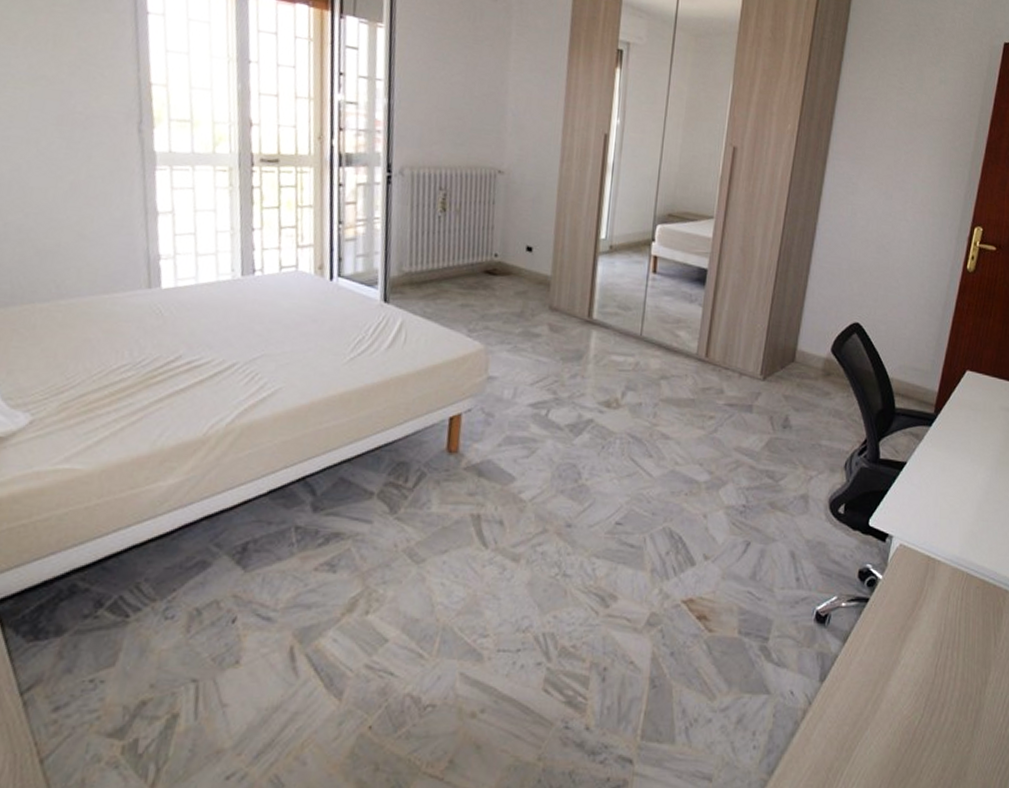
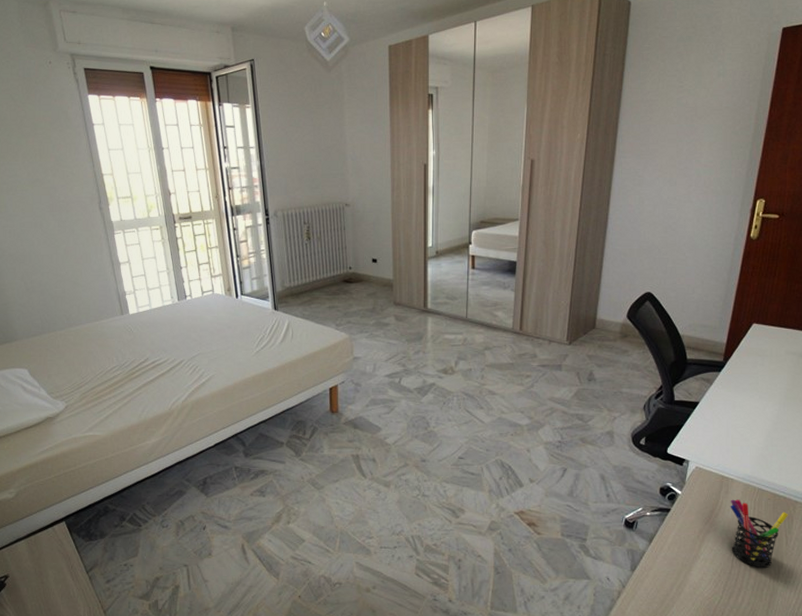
pen holder: none [935,586,999,676] -> present [730,499,789,568]

